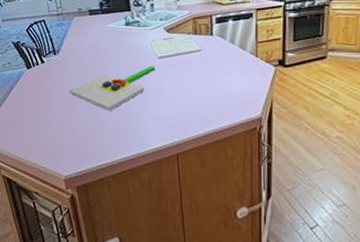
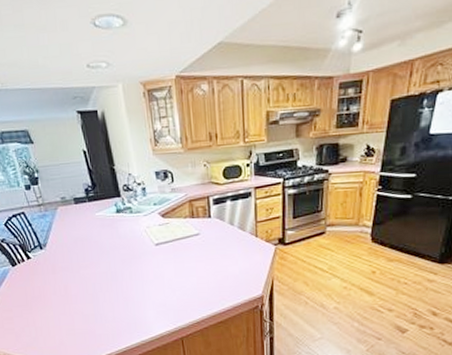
chopping board: present [69,66,156,111] -> none [62,253,154,303]

